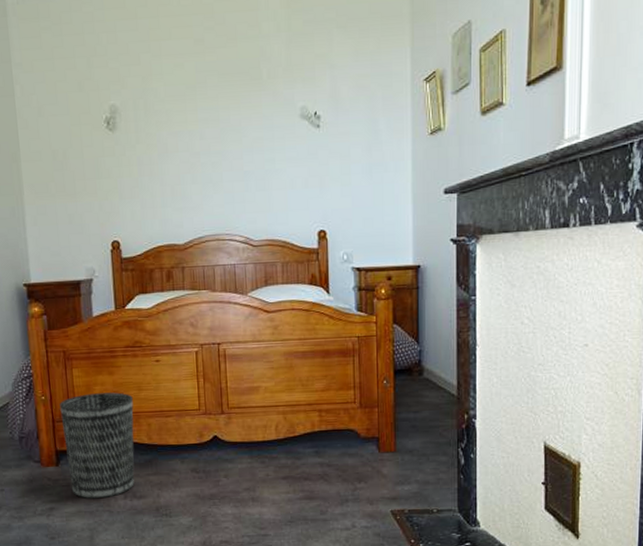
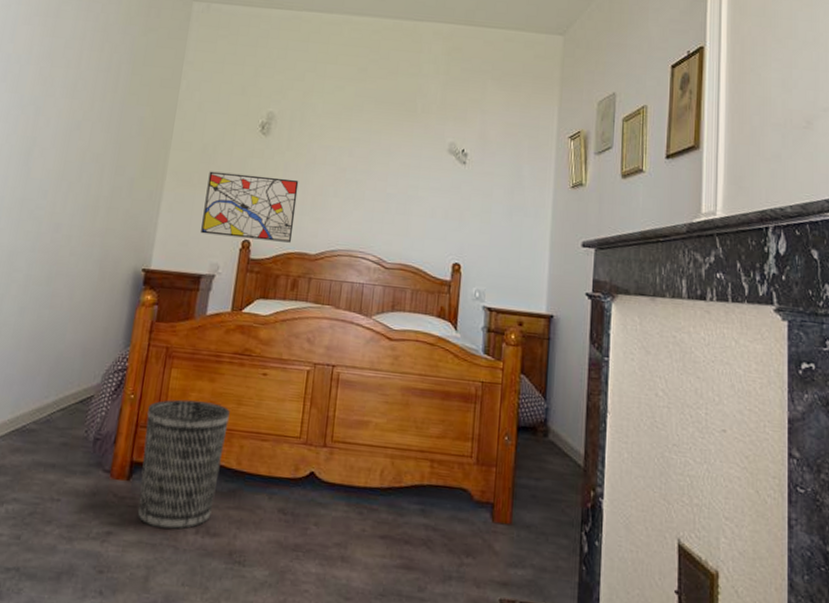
wall art: none [65,172,159,242] -> present [201,171,299,243]

